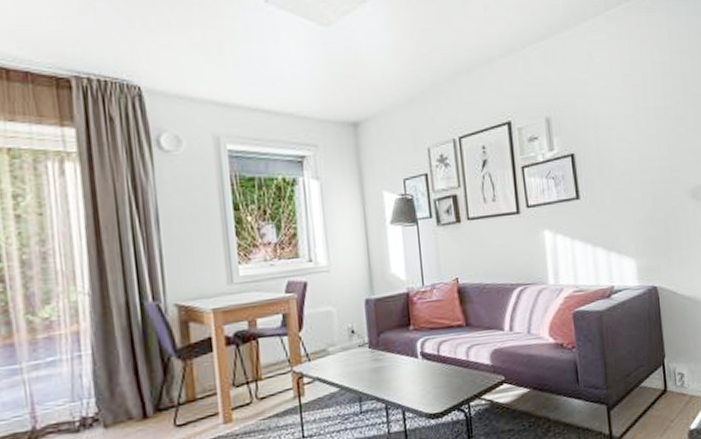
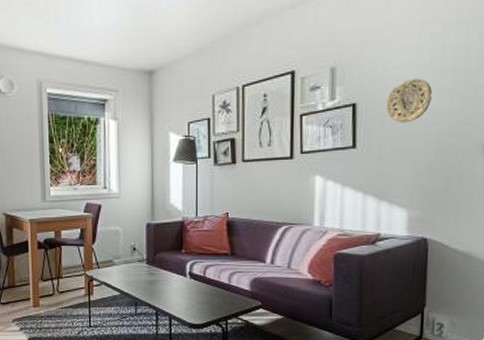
decorative plate: none [601,127,642,172] -> present [386,78,432,123]

